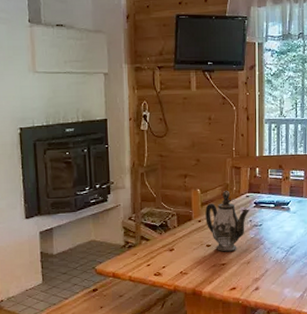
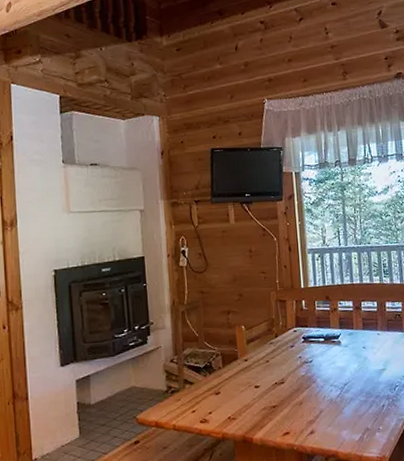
teapot: present [205,191,251,252] -> none [251,326,299,393]

